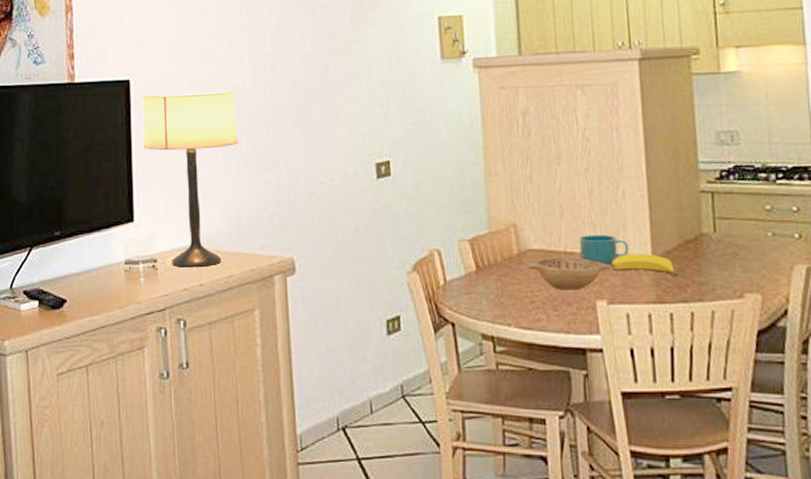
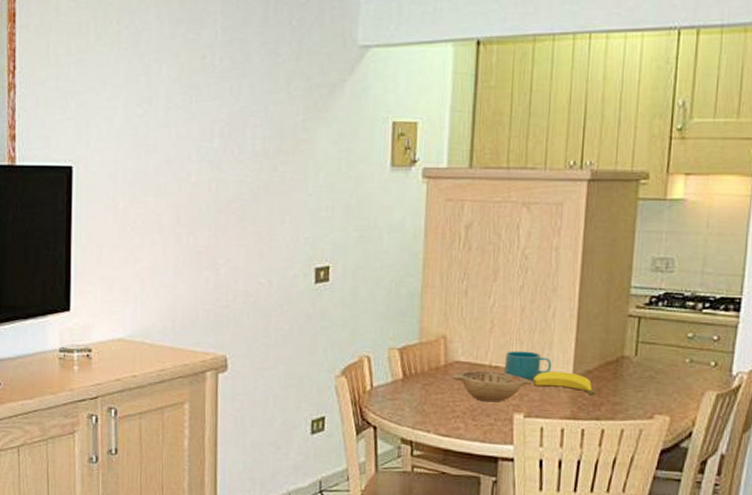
table lamp: present [142,89,239,267] -> none [83,180,180,359]

